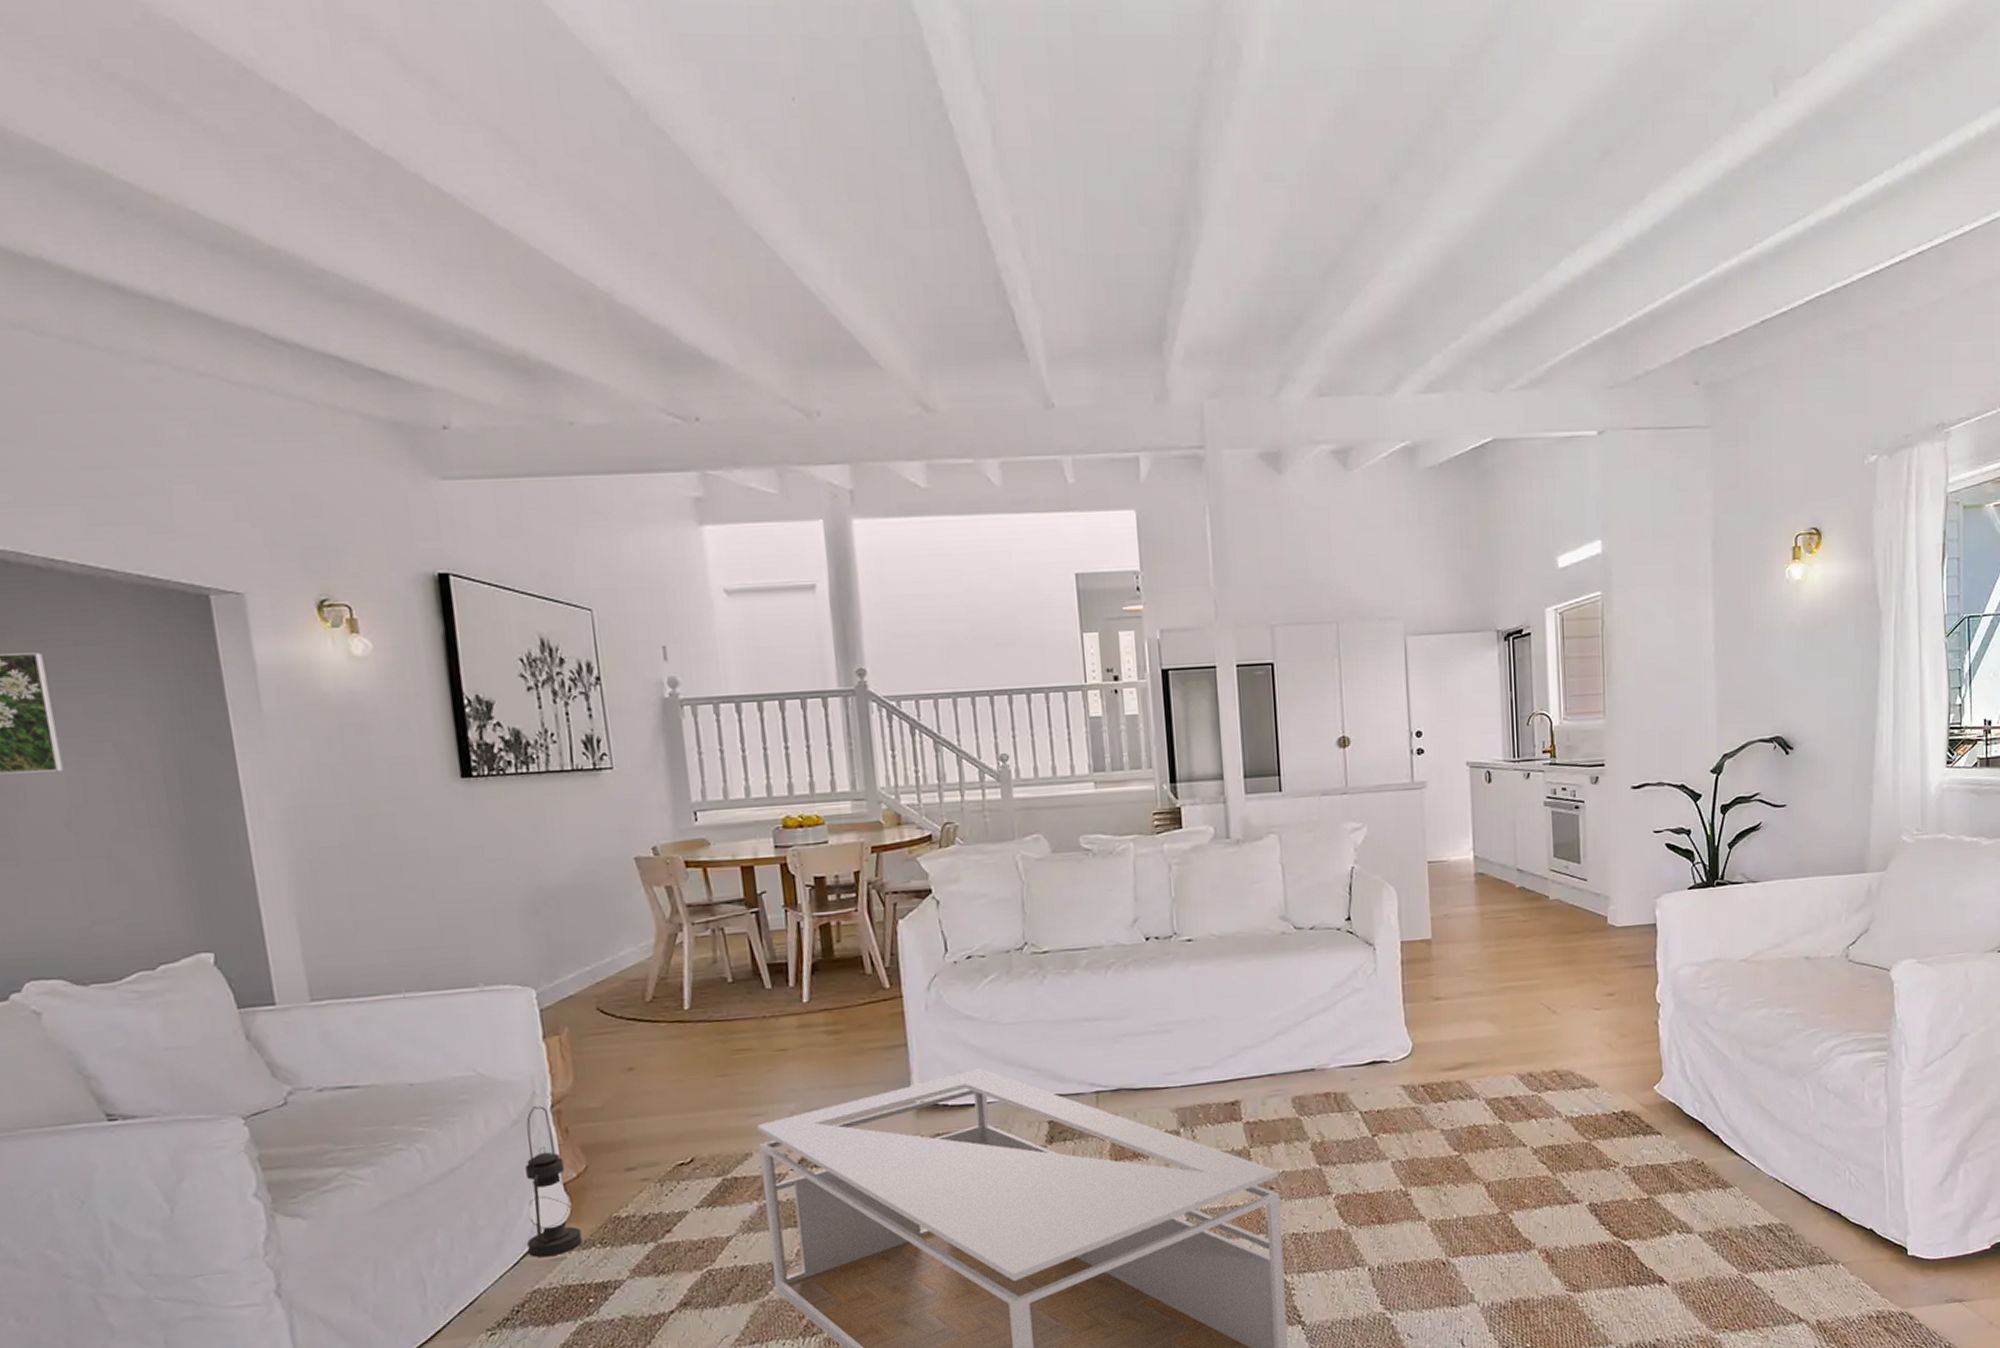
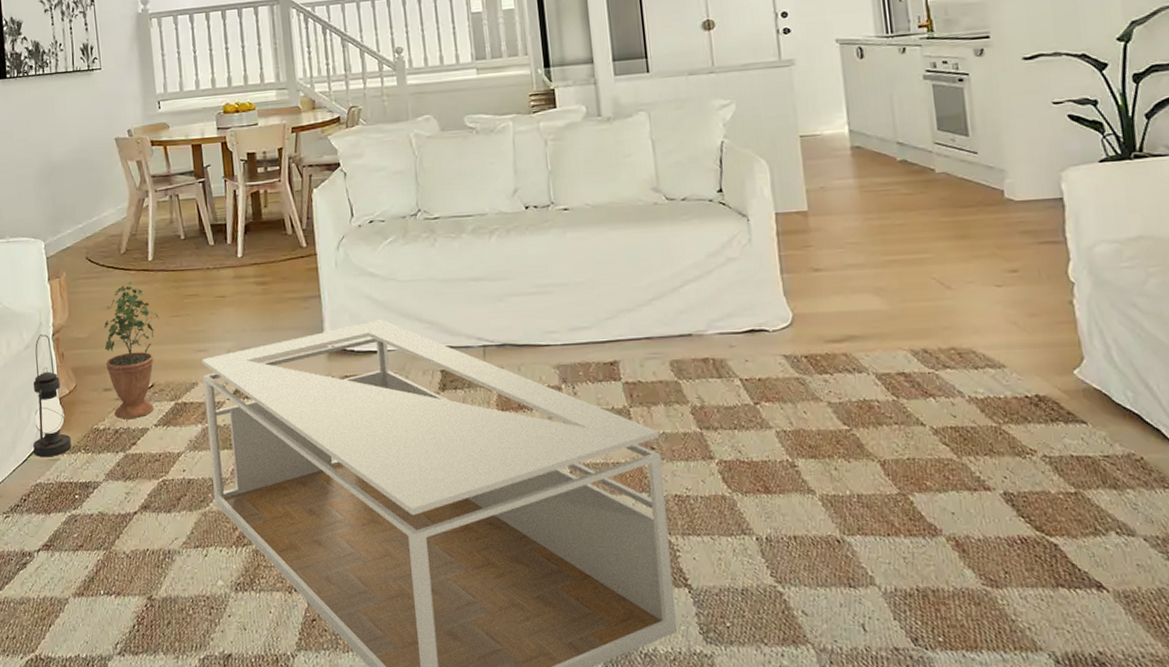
potted plant: none [624,1036,700,1203] -> present [103,281,159,419]

